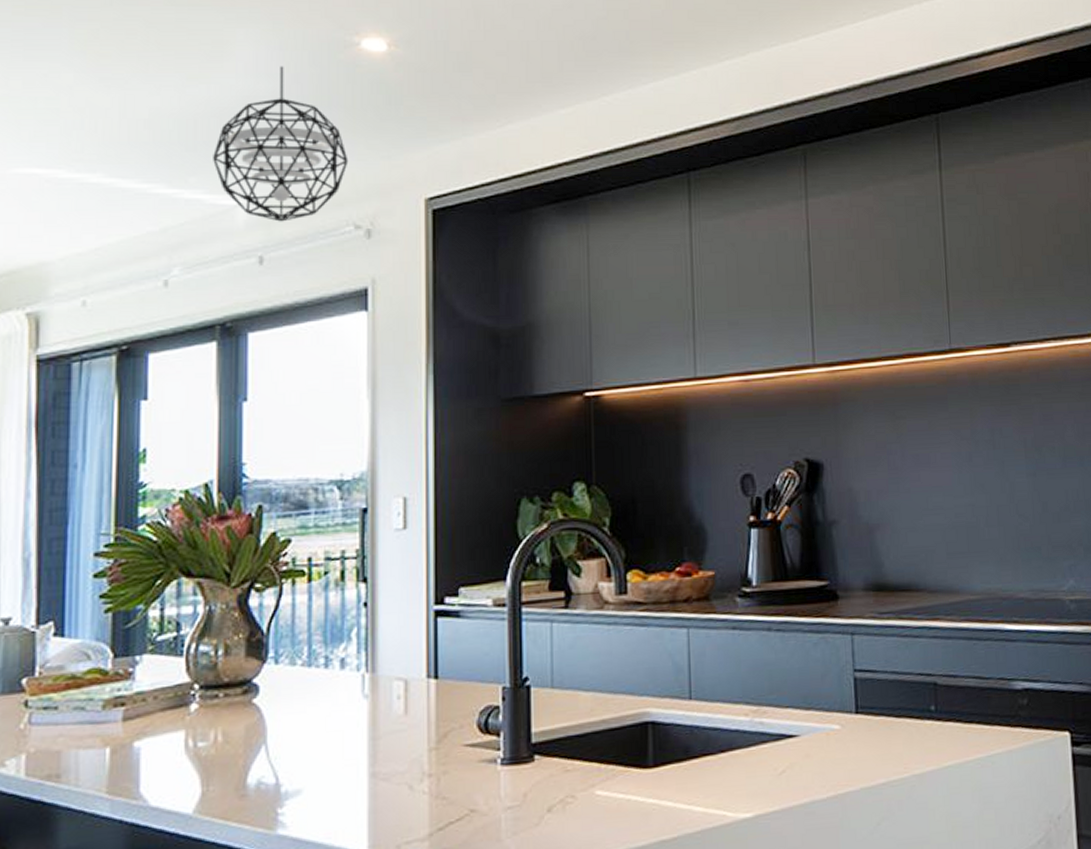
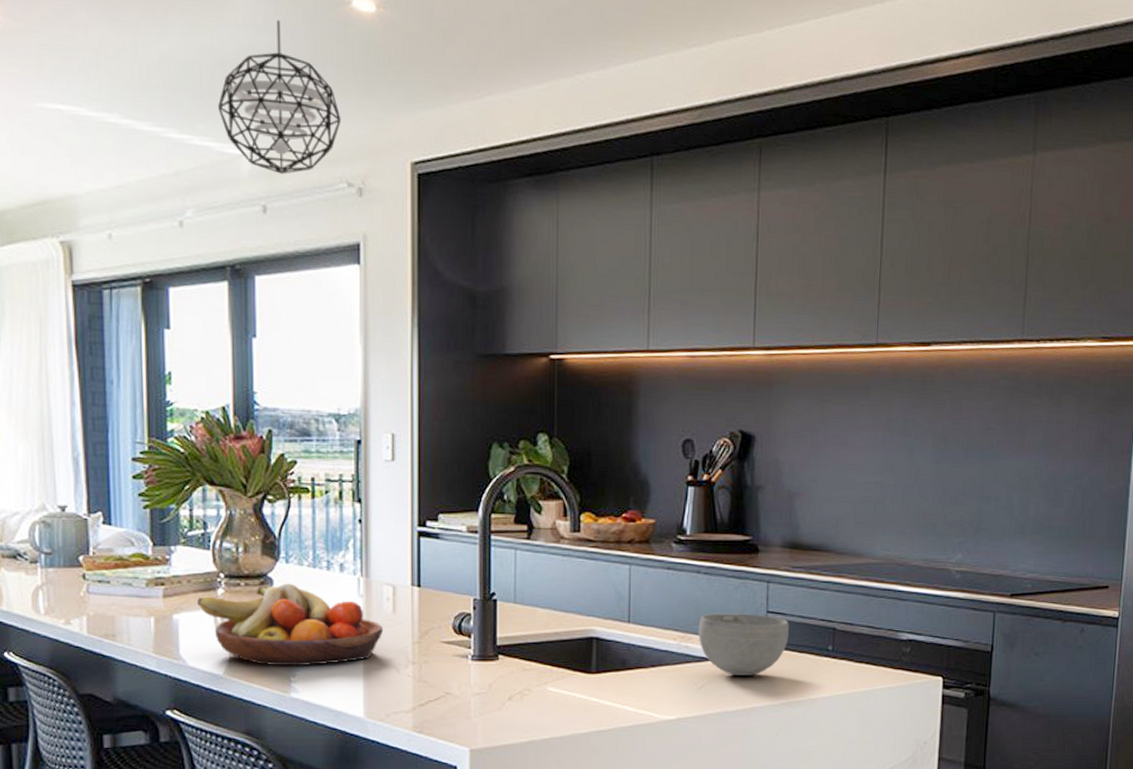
fruit bowl: none [165,689,393,796] -> present [197,583,384,667]
bowl: none [774,674,882,754] -> present [698,613,789,676]

